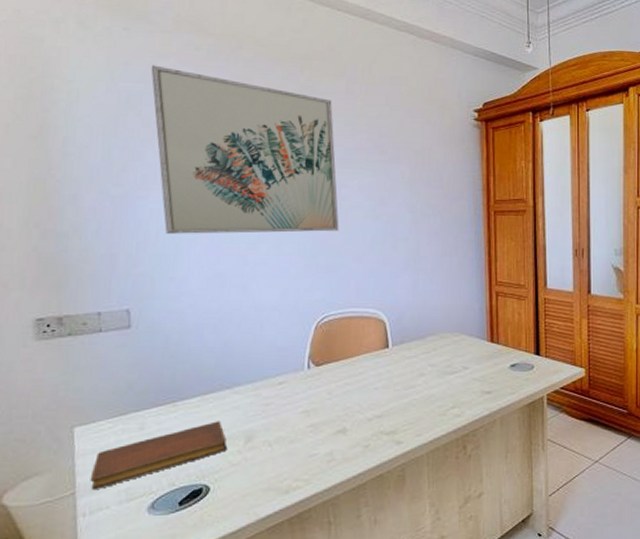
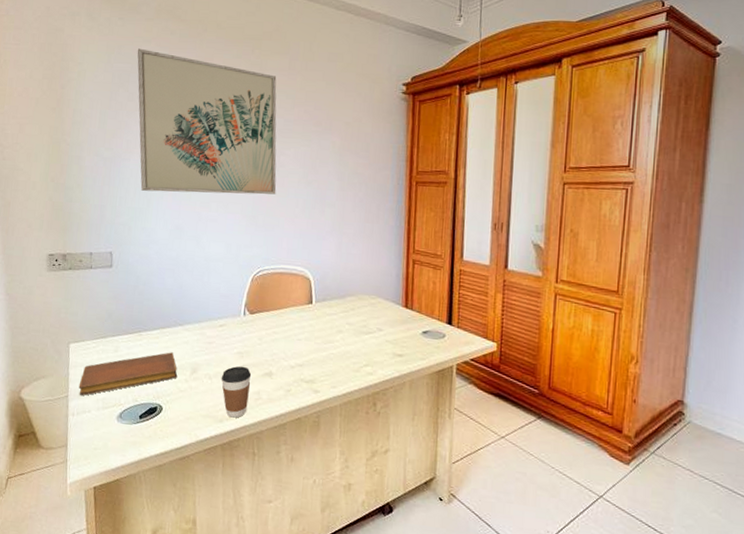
coffee cup: none [283,426,322,486] -> present [221,366,252,418]

